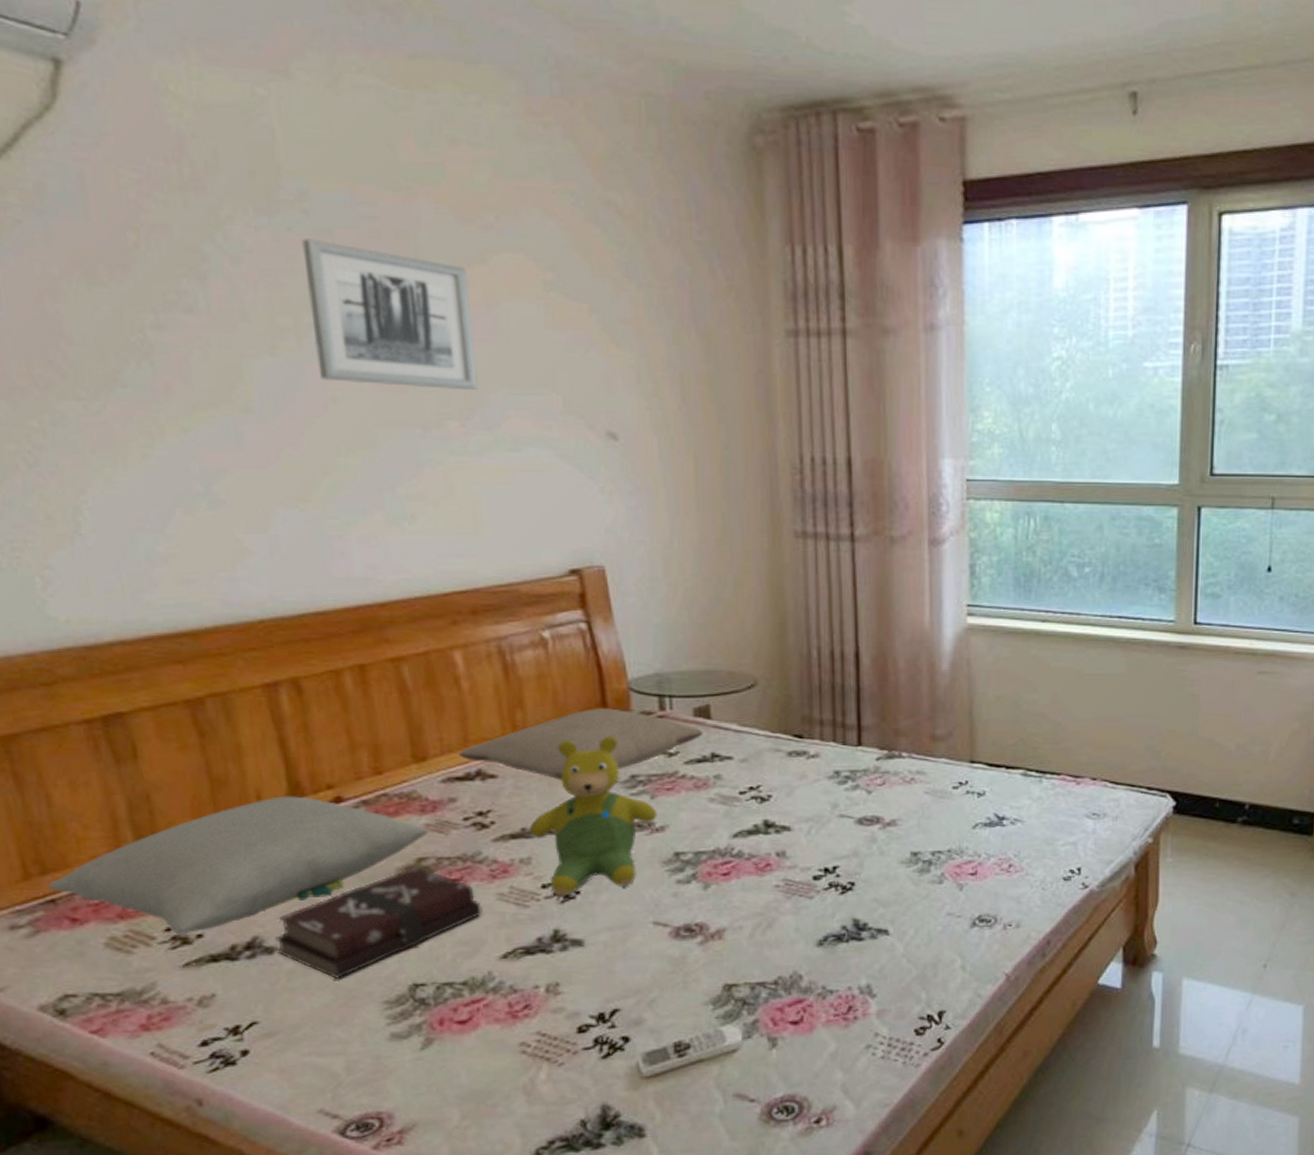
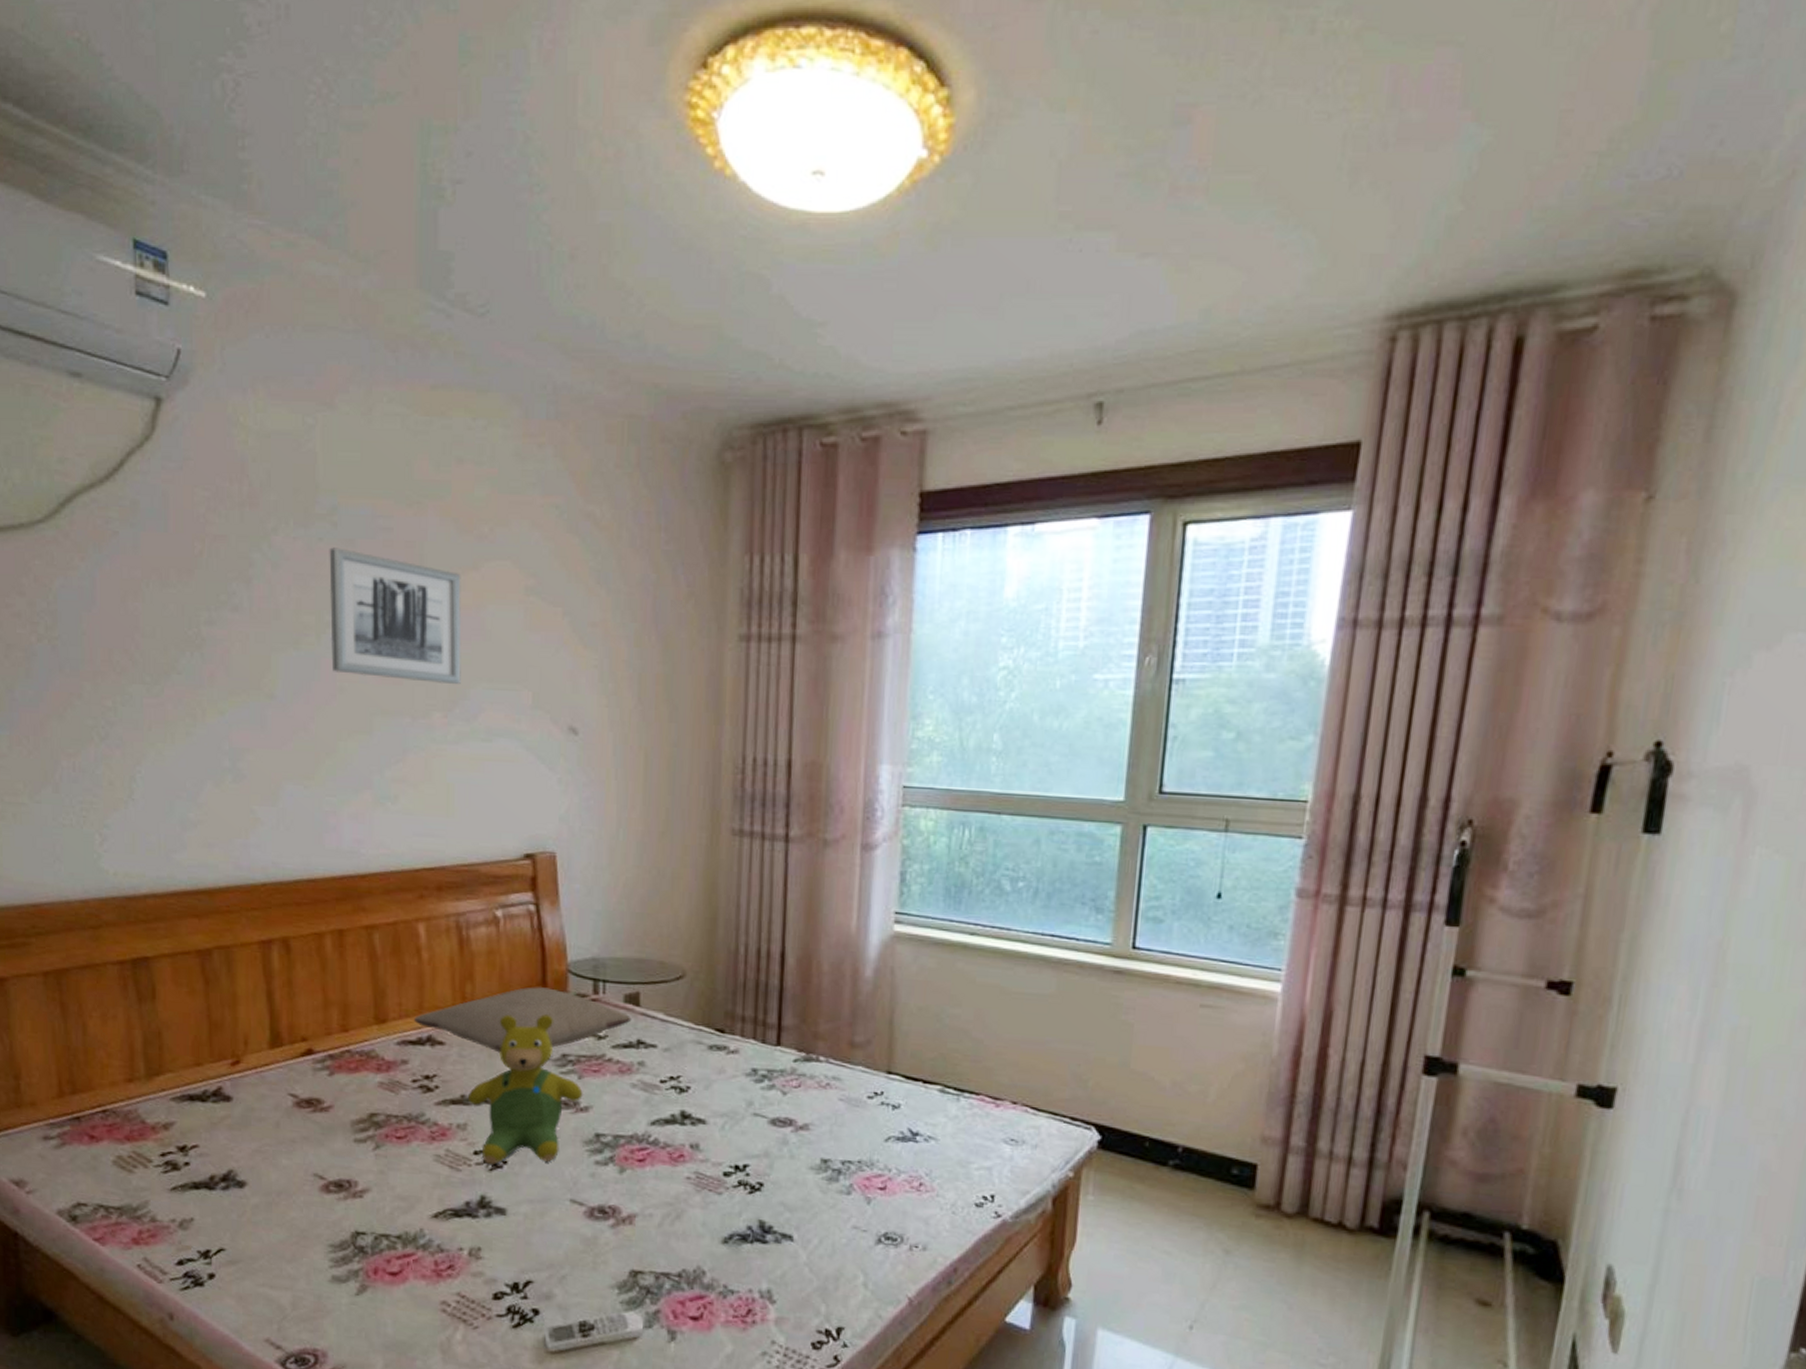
pillow: present [48,796,428,935] -> none [75,1044,381,1161]
hardback book: present [274,866,483,979] -> none [245,1121,420,1218]

